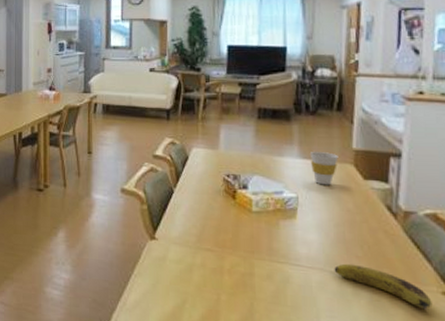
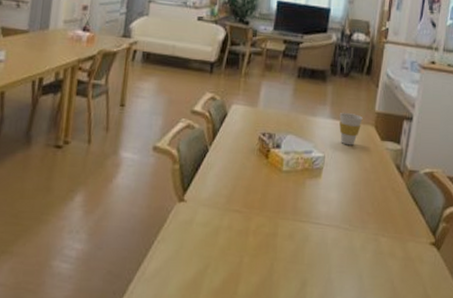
fruit: present [334,263,433,310] -> none [347,220,422,260]

